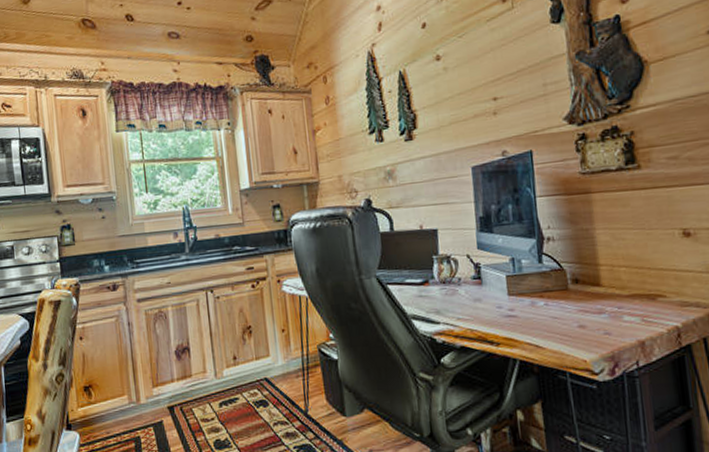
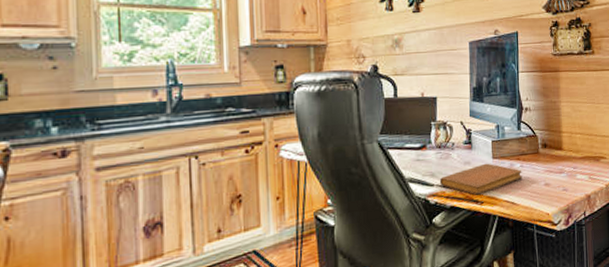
notebook: none [446,300,548,336] -> present [439,163,522,195]

